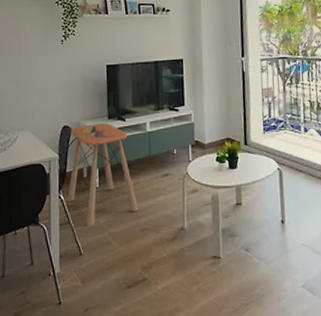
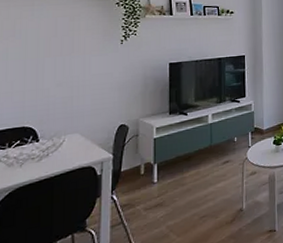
side table: present [67,122,139,227] -> none [121,118,198,224]

